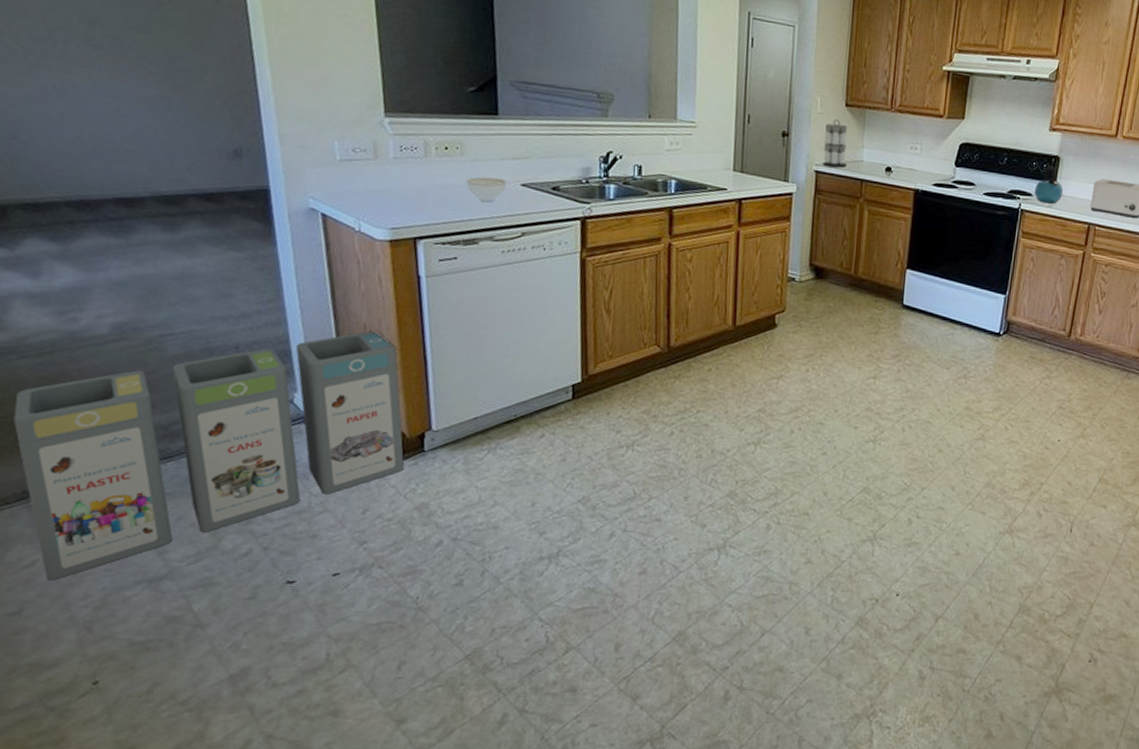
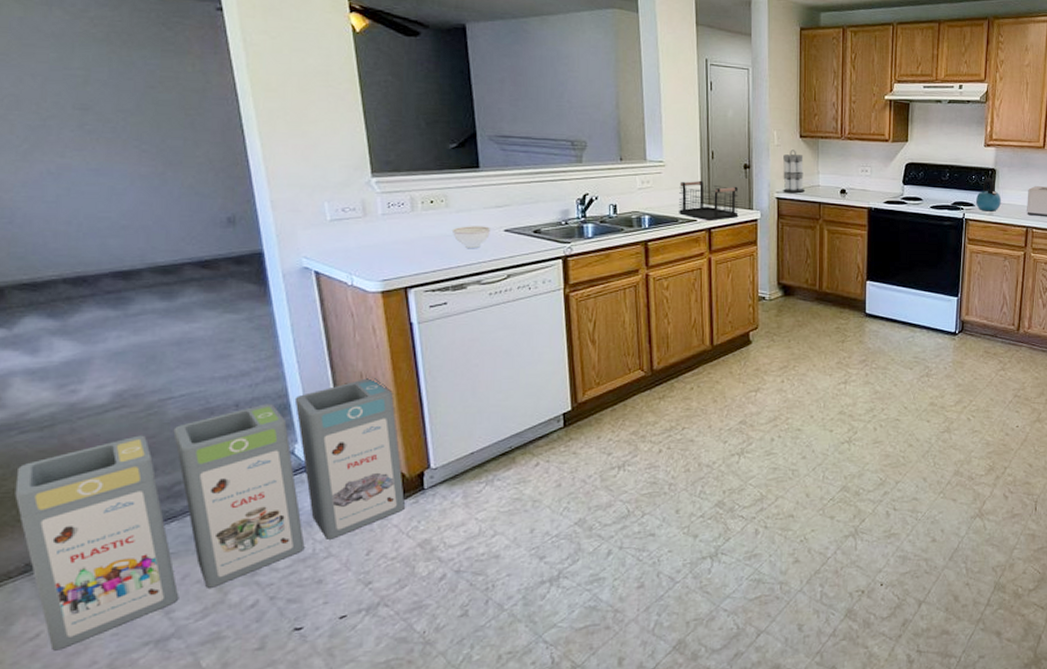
dish rack: none [708,145,774,191] -> present [679,180,739,220]

